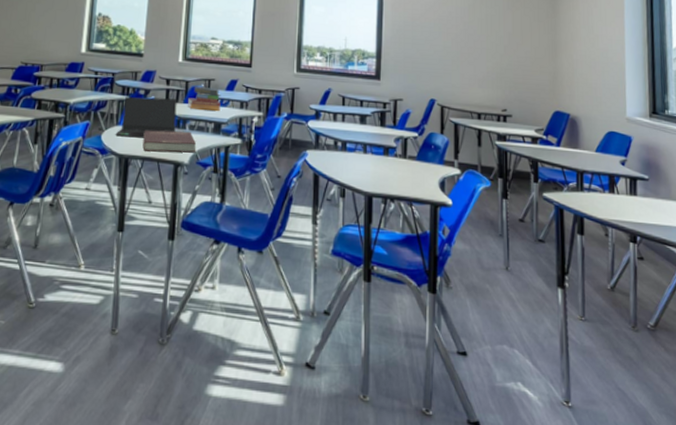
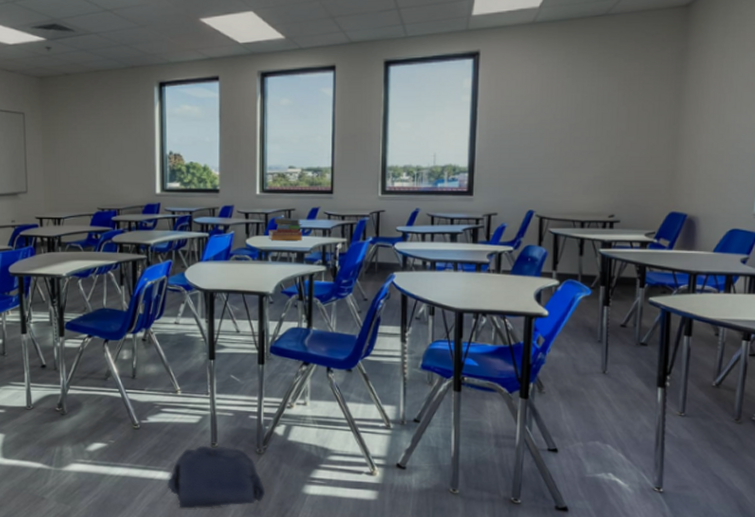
bag: none [58,331,165,410] -> present [168,445,265,509]
laptop: present [115,96,177,138] -> none [198,232,258,273]
book: present [142,130,197,153] -> none [226,262,280,284]

